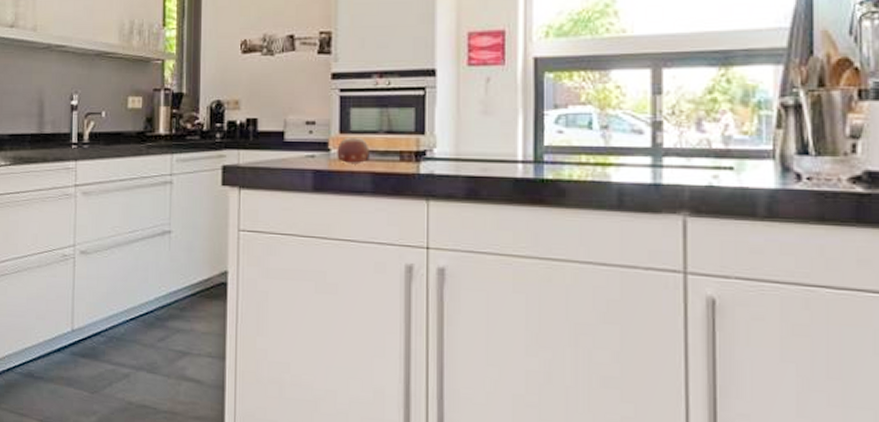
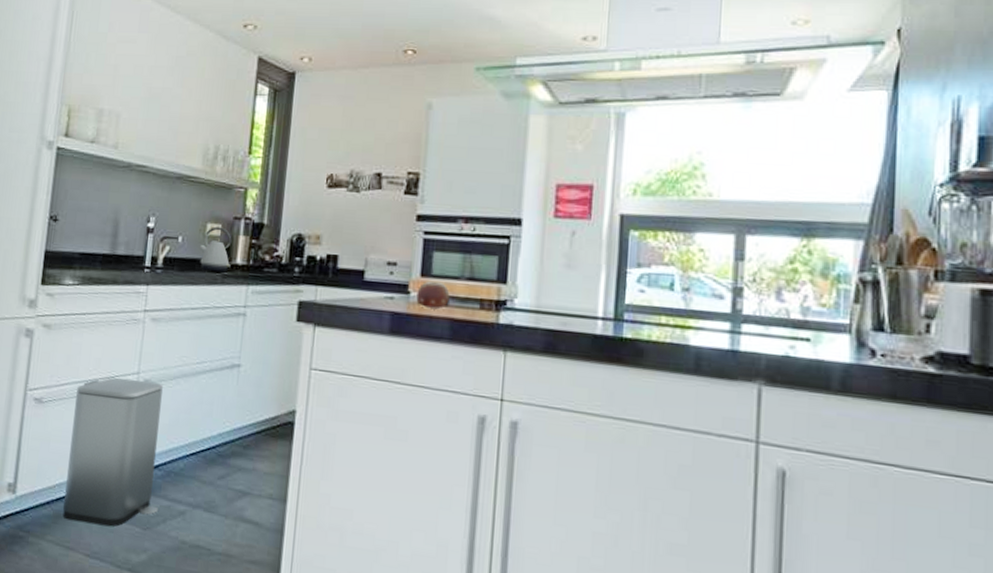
pedal bin: none [14,251,105,393] -> present [63,377,163,527]
kettle: none [122,99,154,143] -> present [199,226,232,273]

